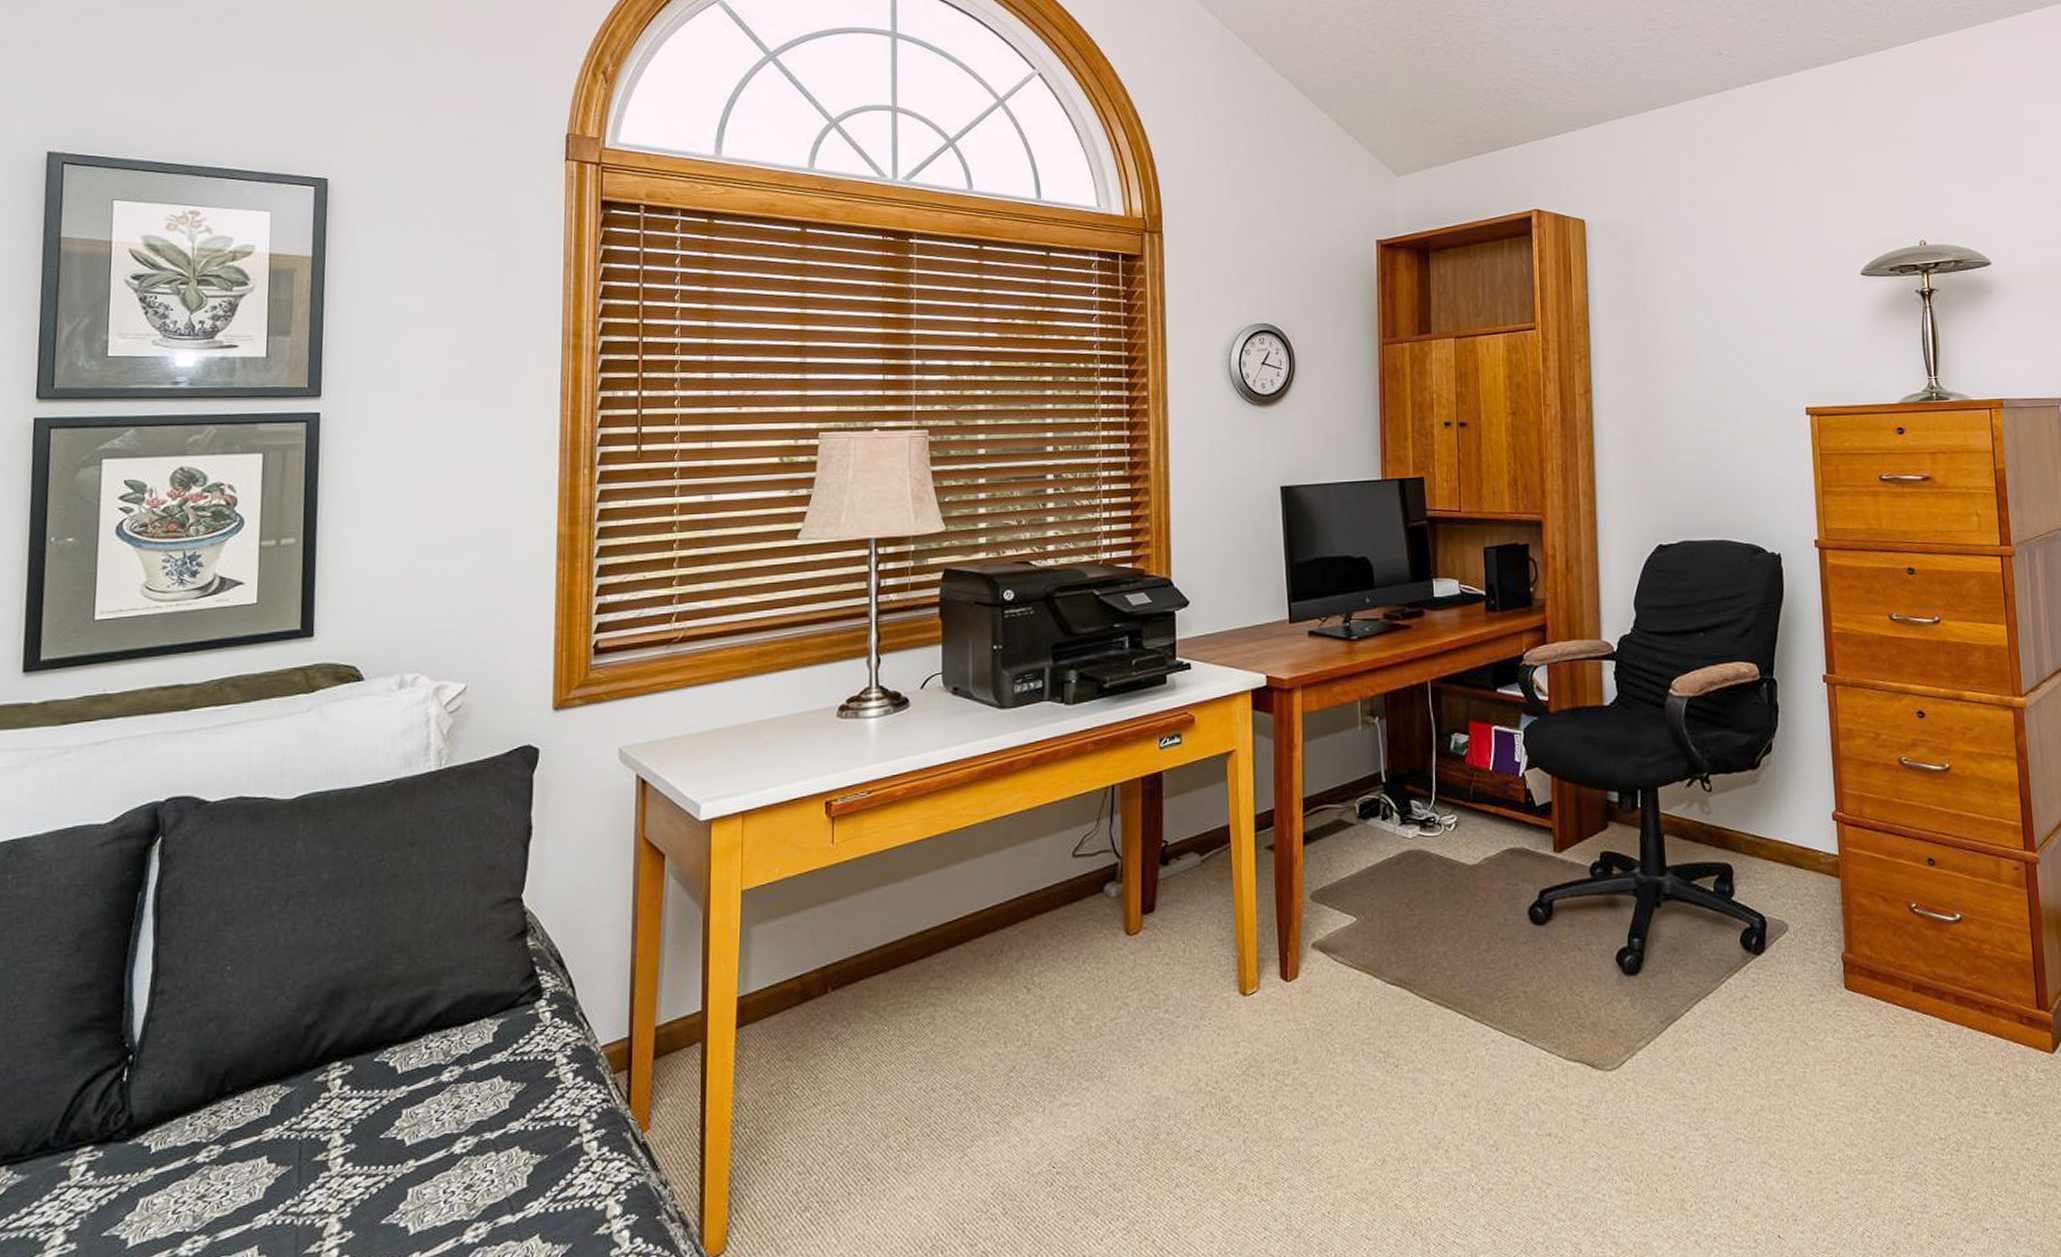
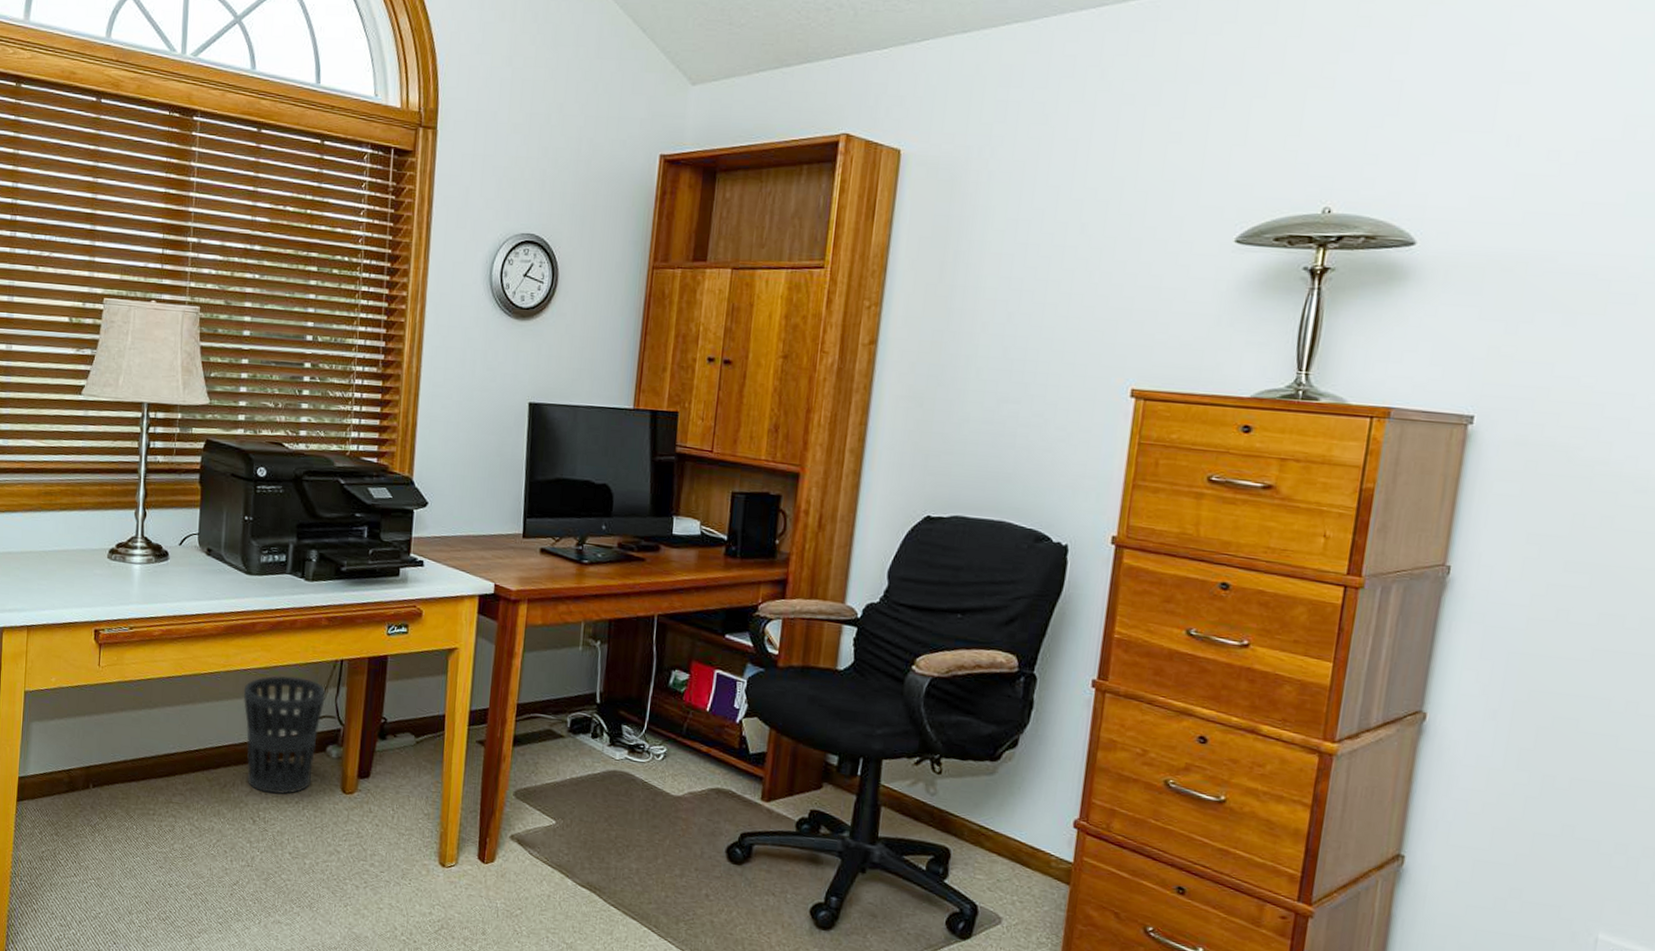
wastebasket: none [1005,813,1098,953] -> present [243,675,326,794]

